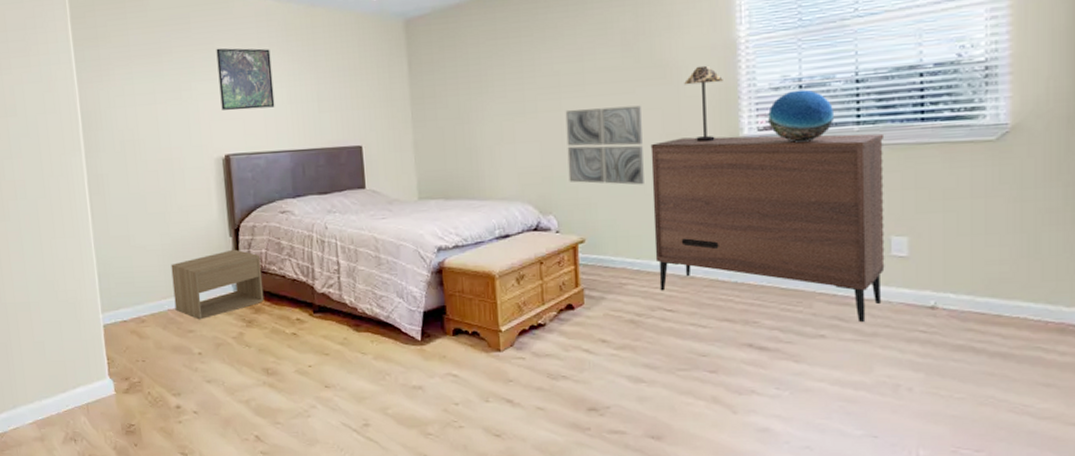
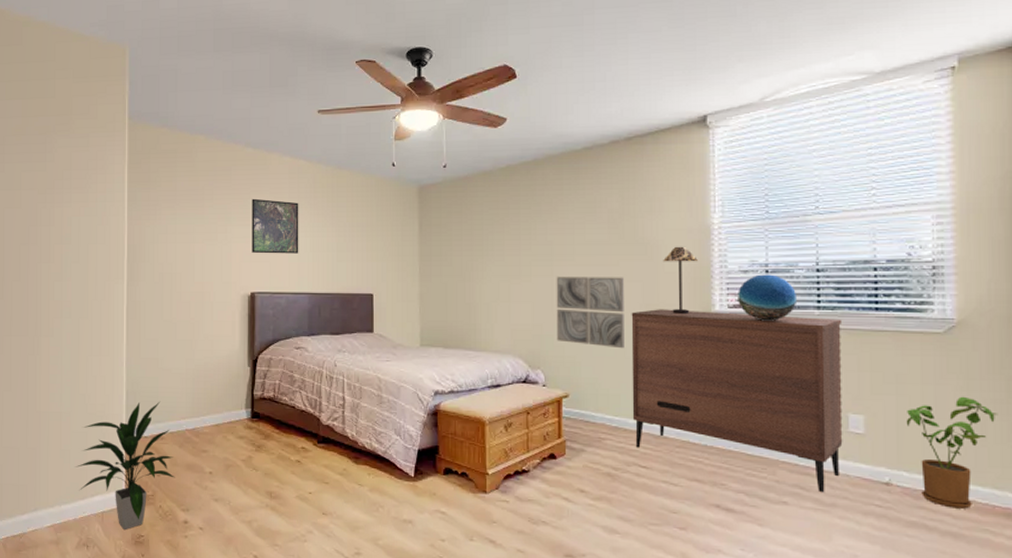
indoor plant: none [52,281,162,420] -> present [76,401,175,530]
nightstand: present [171,249,264,320] -> none [192,378,274,441]
house plant: none [953,207,1054,328] -> present [906,396,998,509]

